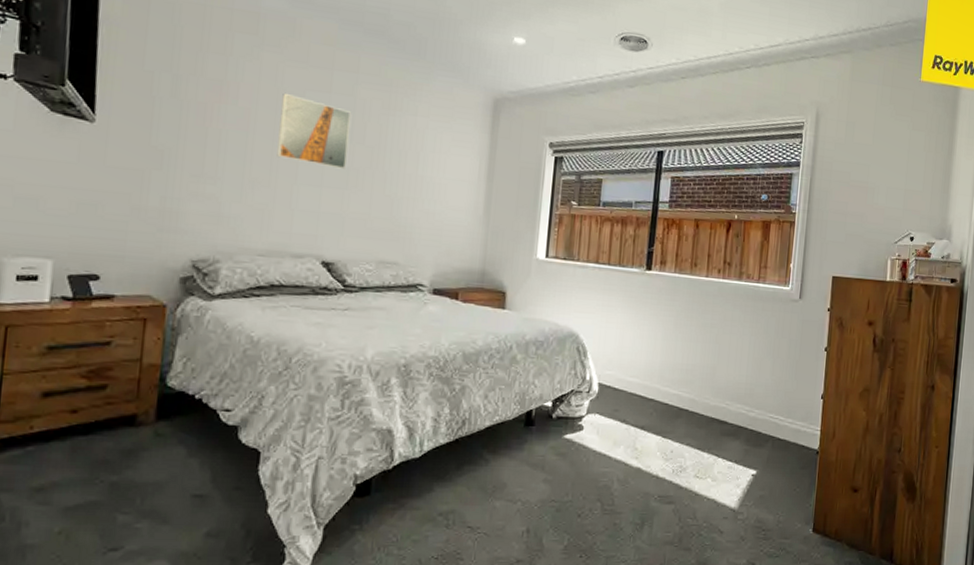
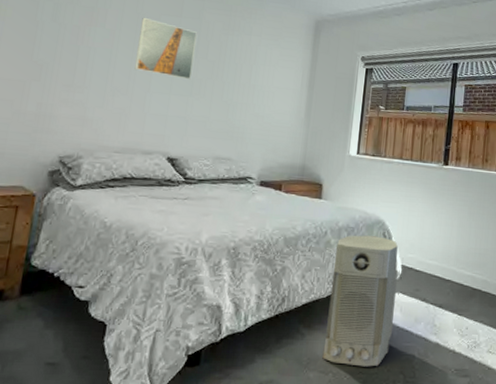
air purifier: none [509,350,594,495] -> present [322,235,398,367]

